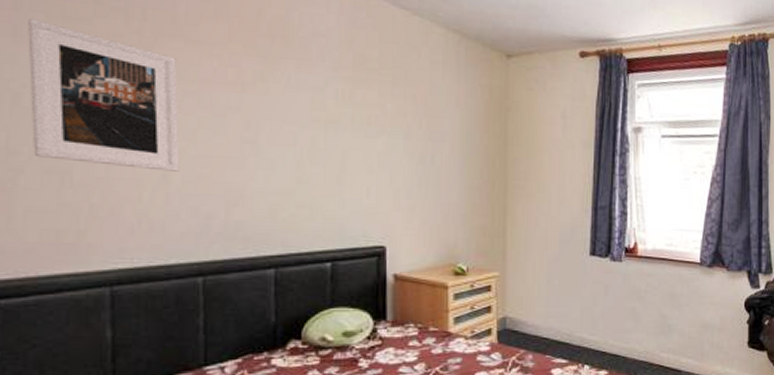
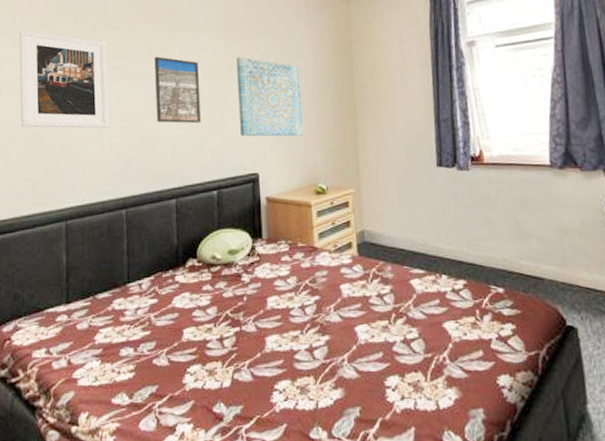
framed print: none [248,88,313,180] -> present [155,56,201,124]
wall art: none [363,105,444,209] -> present [236,56,303,137]

